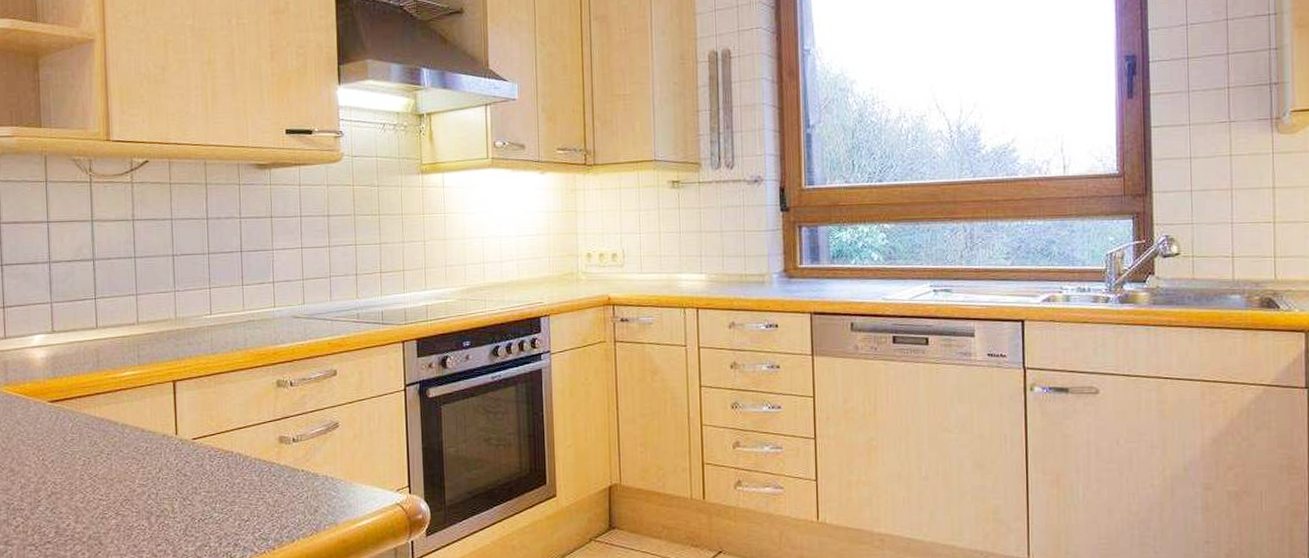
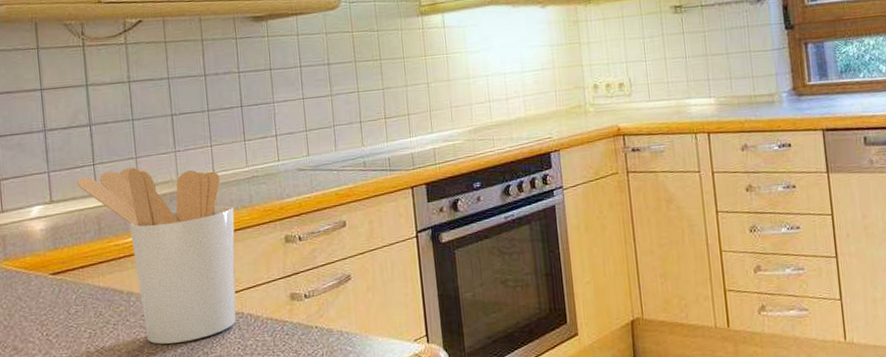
utensil holder: none [78,304,229,476] -> present [76,167,237,345]

